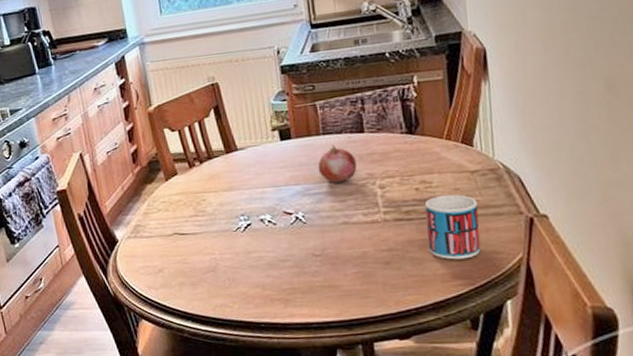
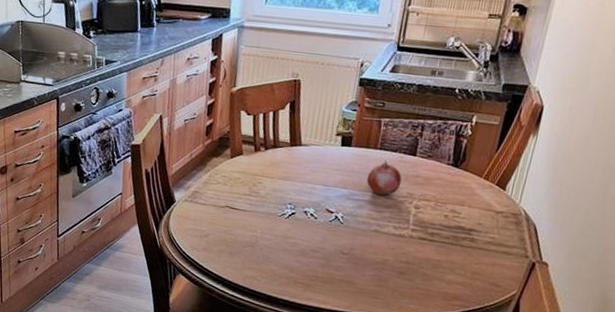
mug: present [424,194,481,260] -> none [439,226,493,285]

